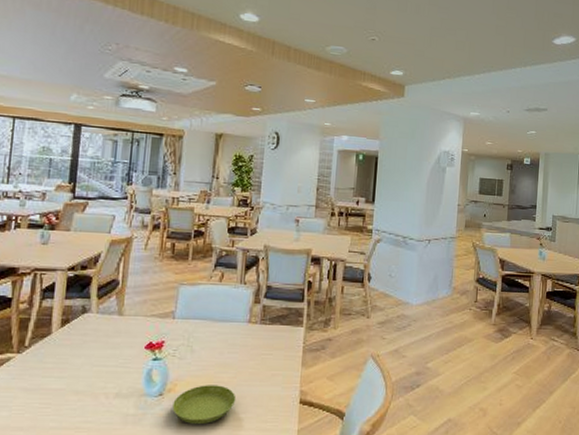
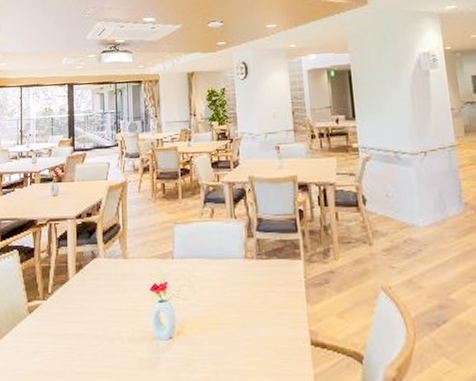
saucer: present [172,385,236,425] -> none [183,326,245,370]

